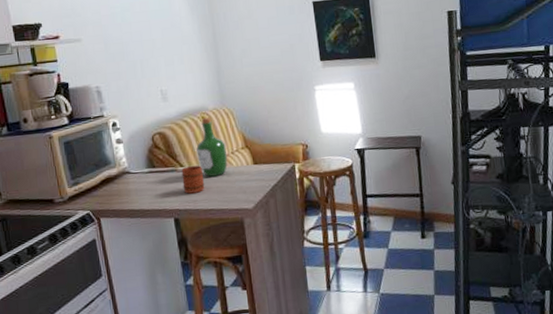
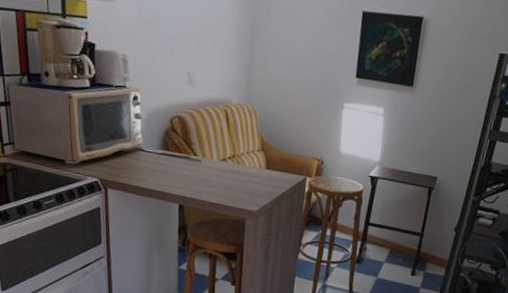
mug: present [181,165,205,194] -> none [193,156,216,185]
wine bottle: present [196,117,228,177] -> none [212,110,243,173]

